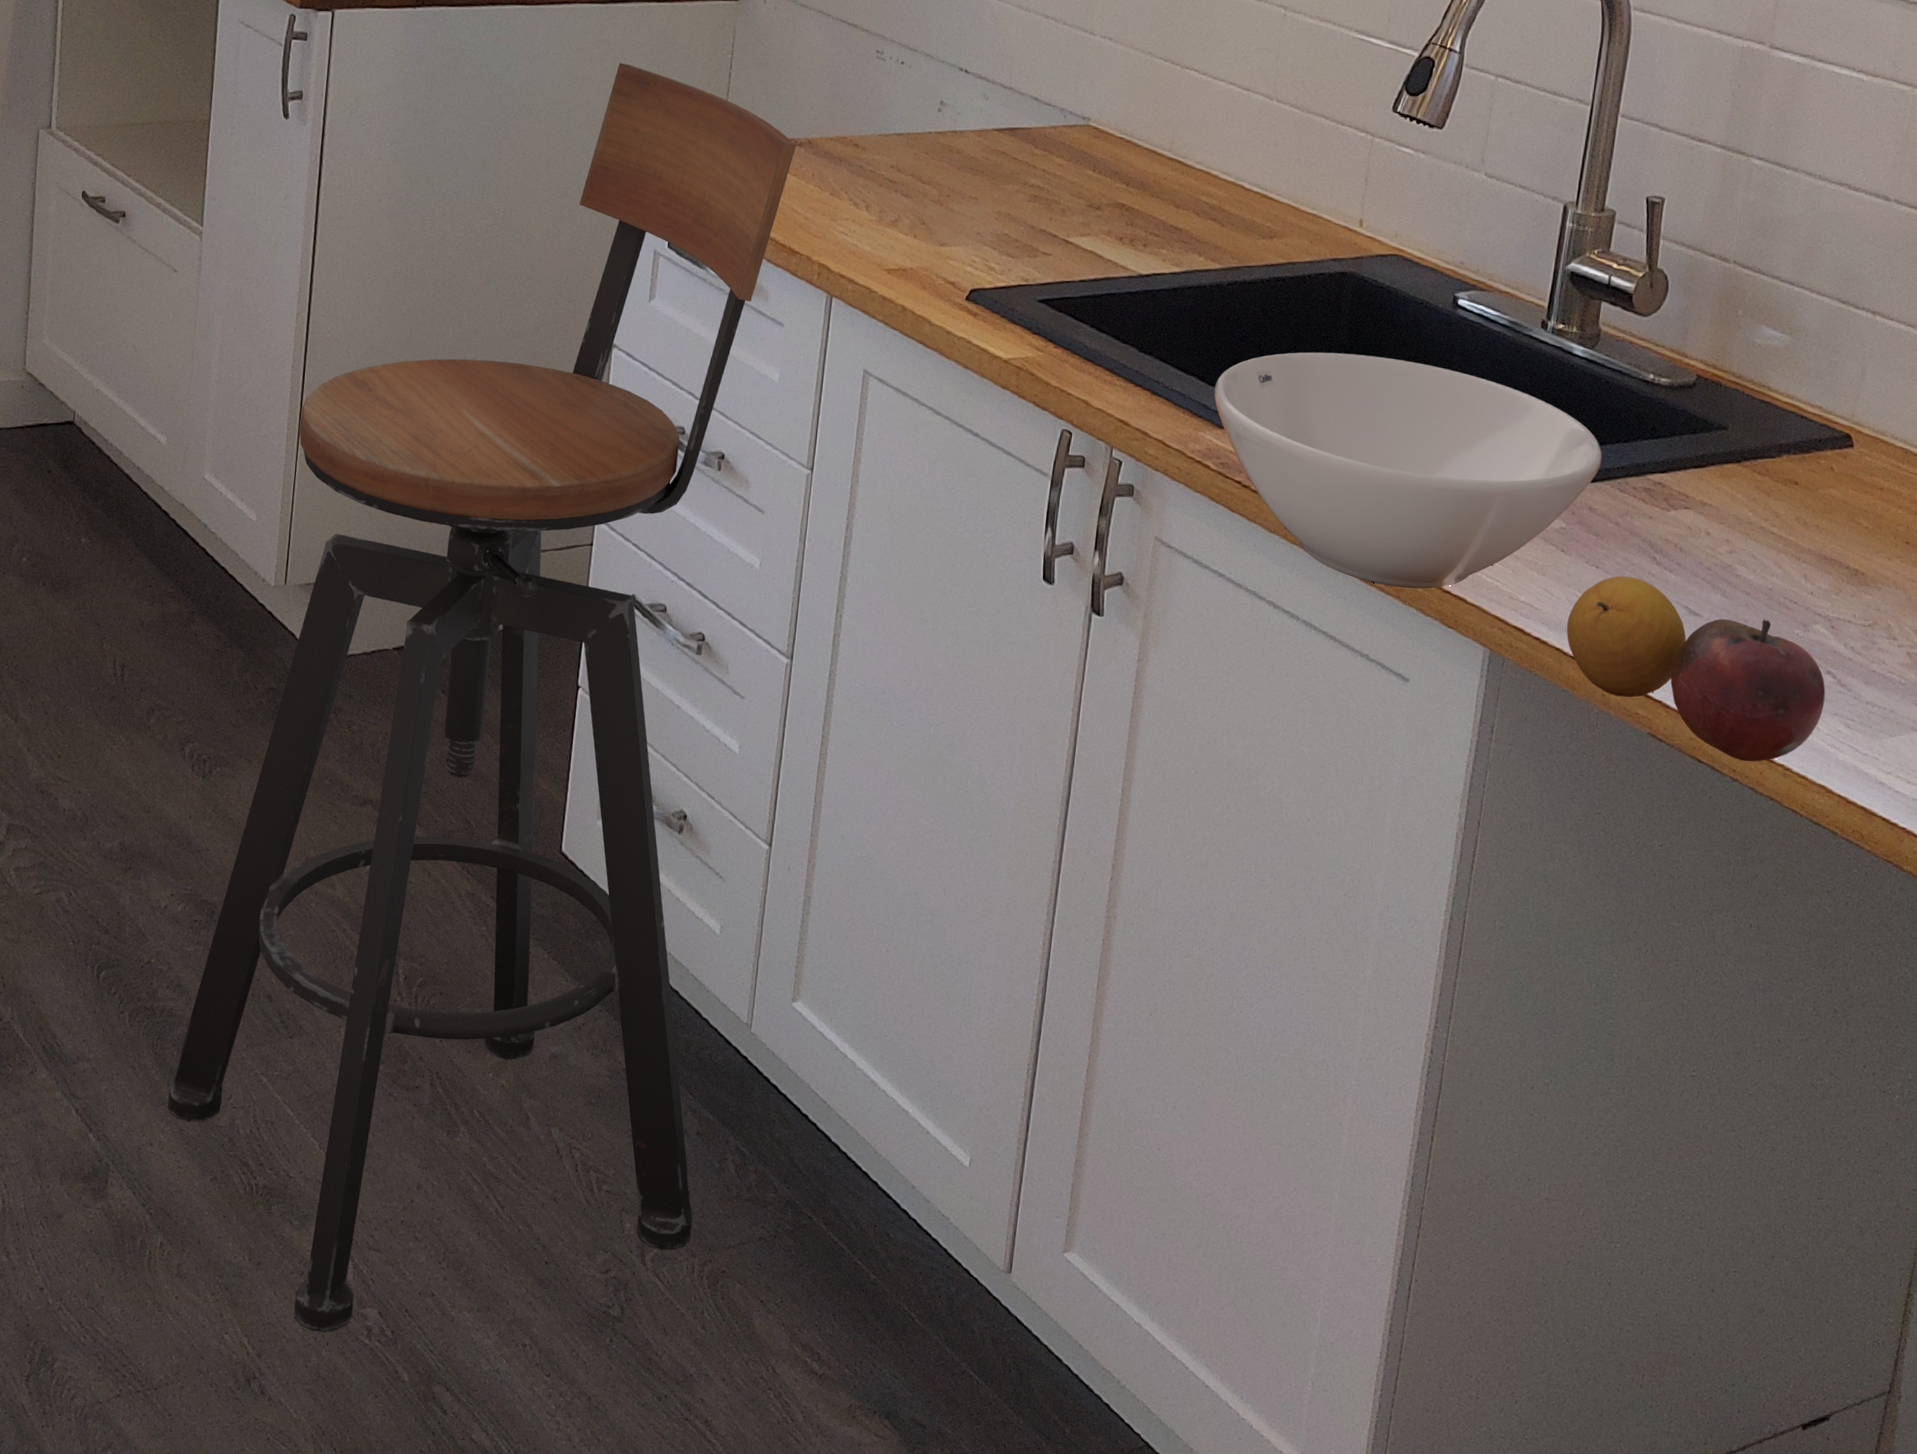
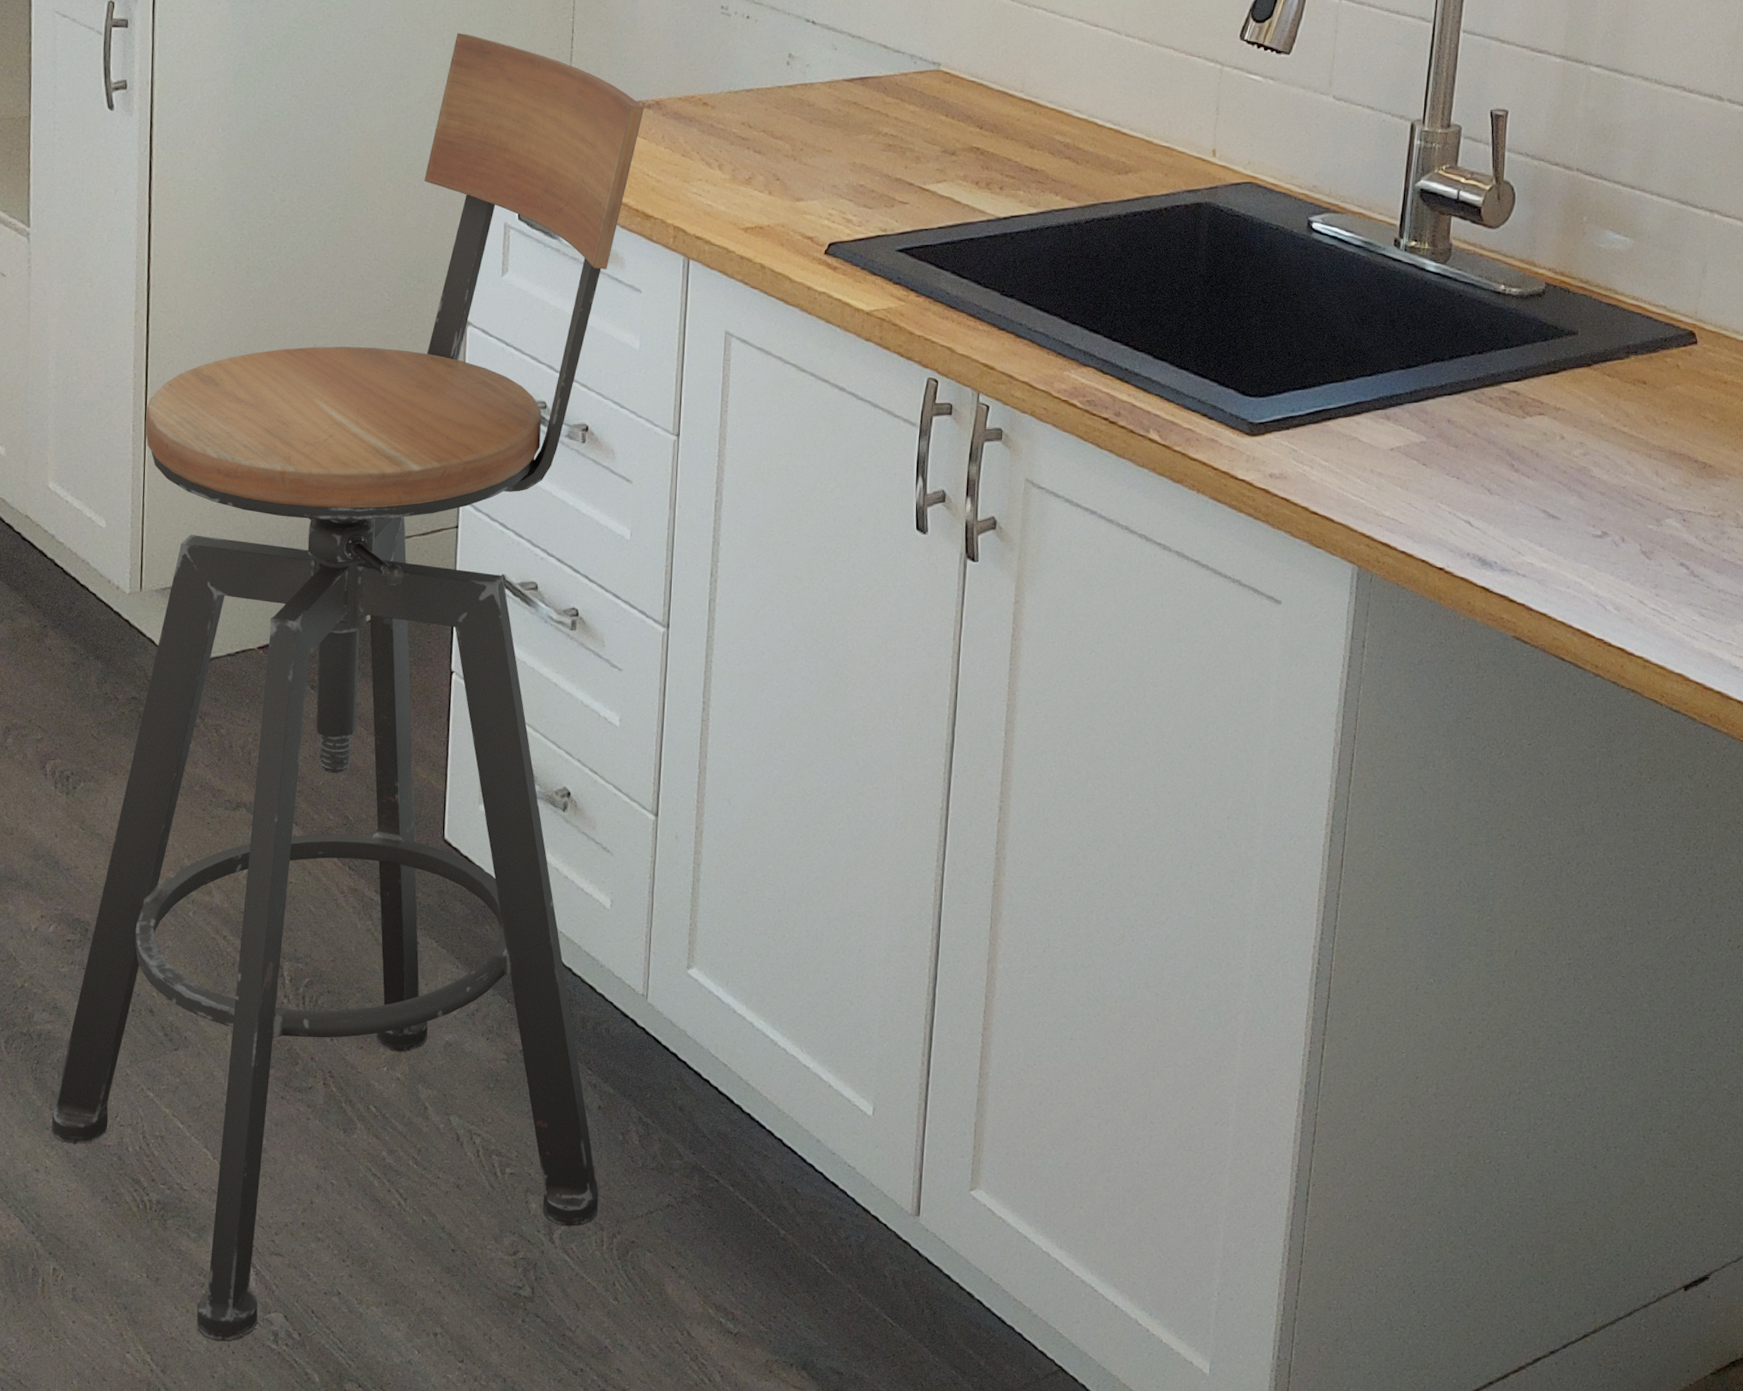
bowl: present [1214,352,1602,589] -> none [1077,283,1458,512]
fruit: present [1566,576,1686,698] -> none [1430,485,1546,603]
fruit: present [1670,619,1826,762] -> none [1532,517,1680,657]

